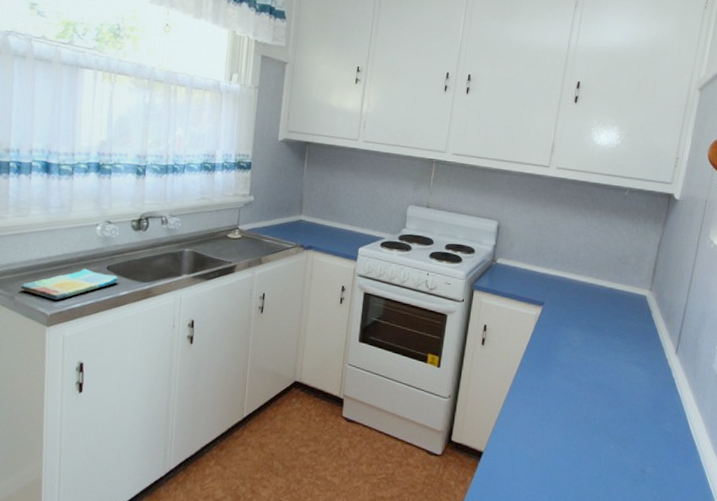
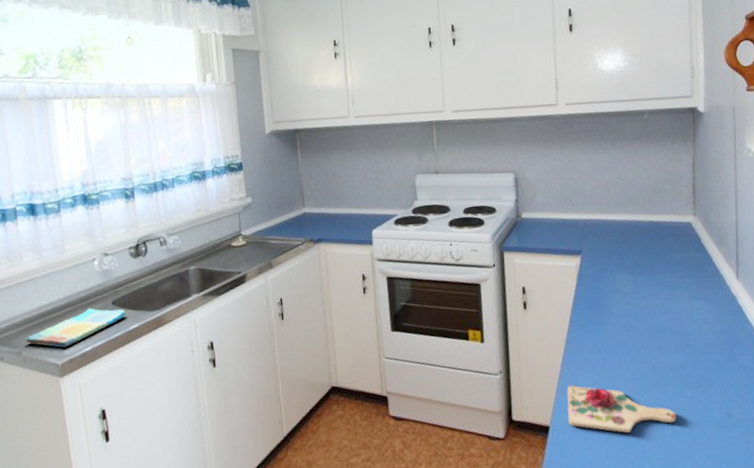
cutting board: none [500,419,597,470] -> present [567,384,677,433]

